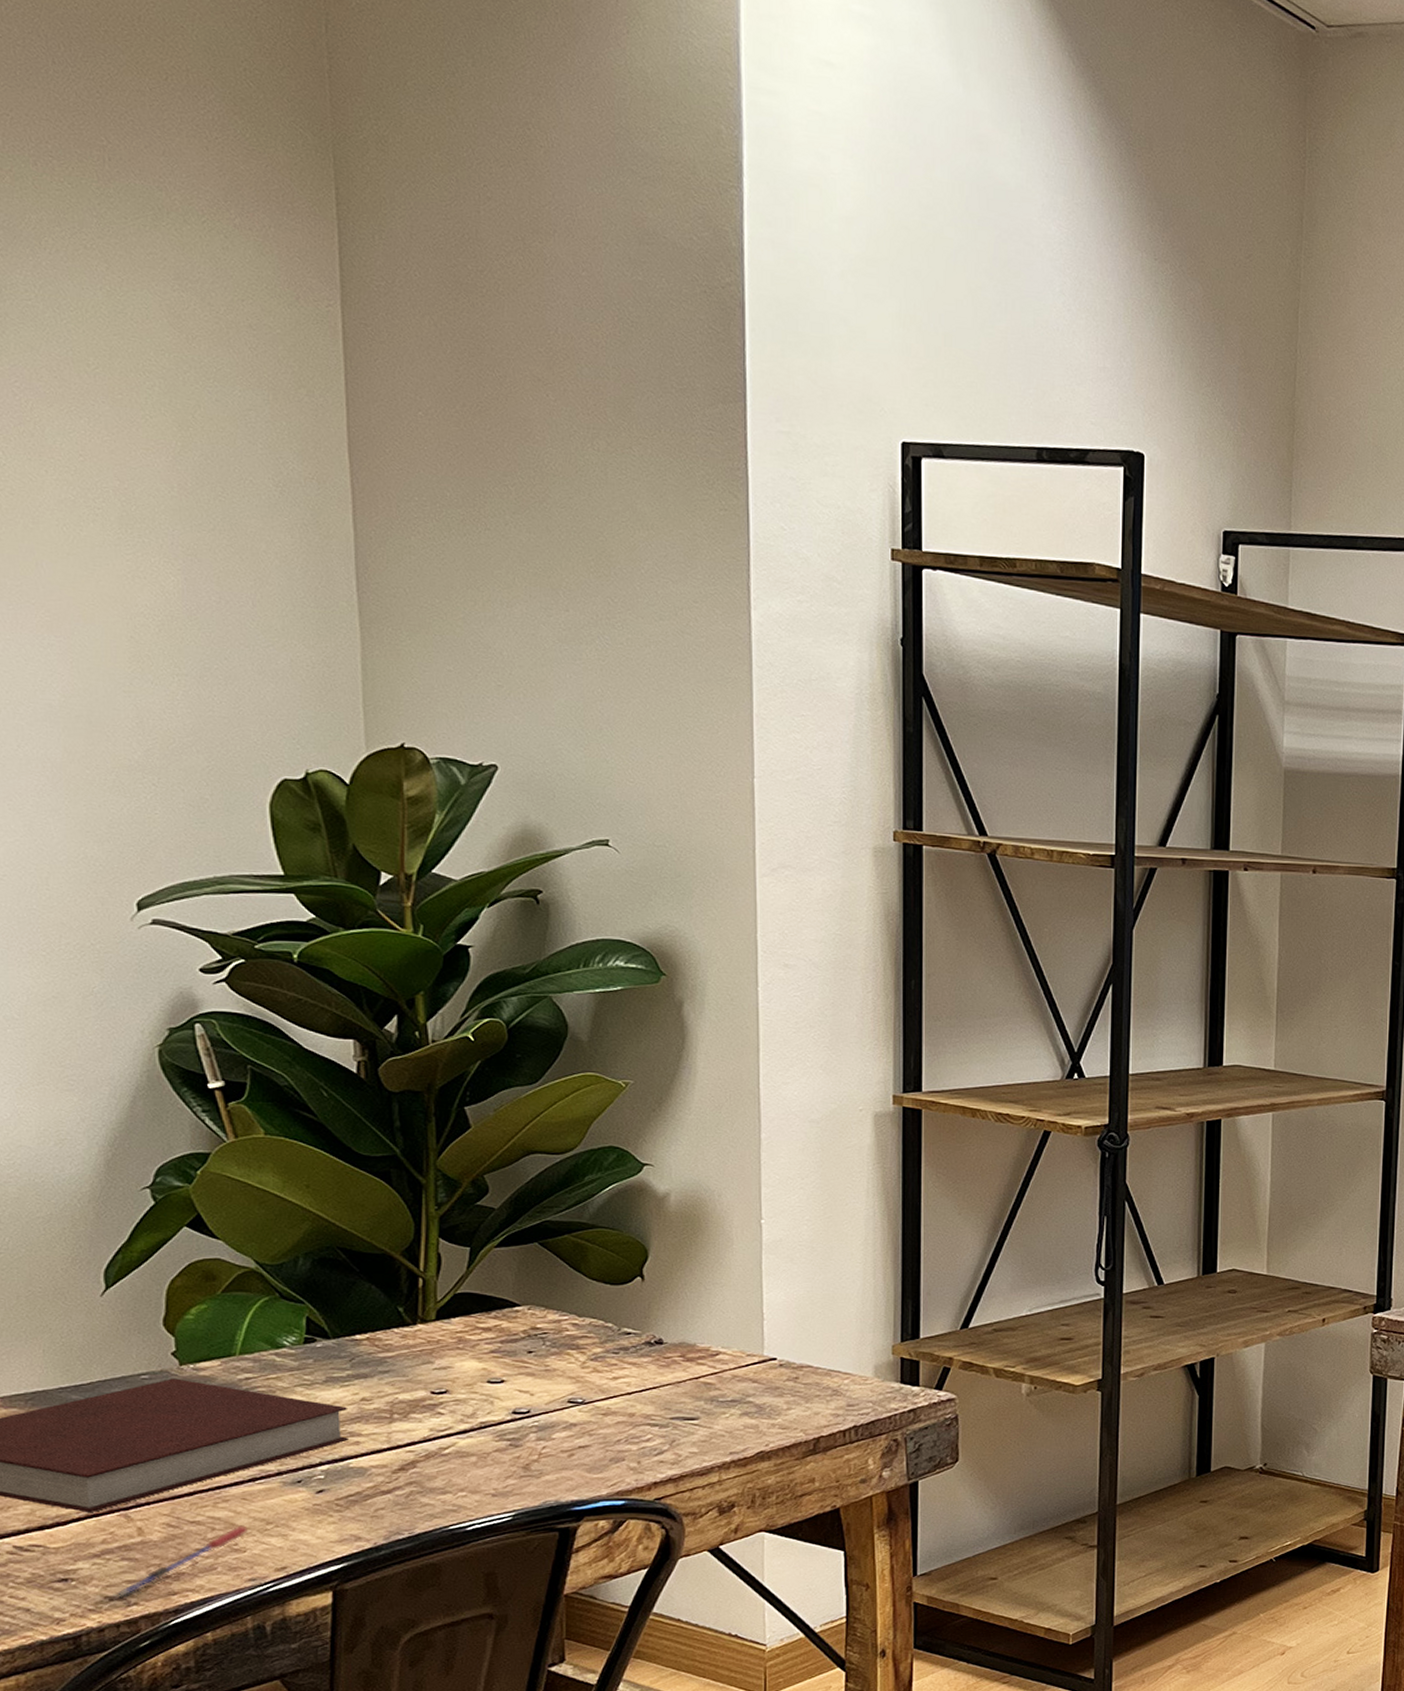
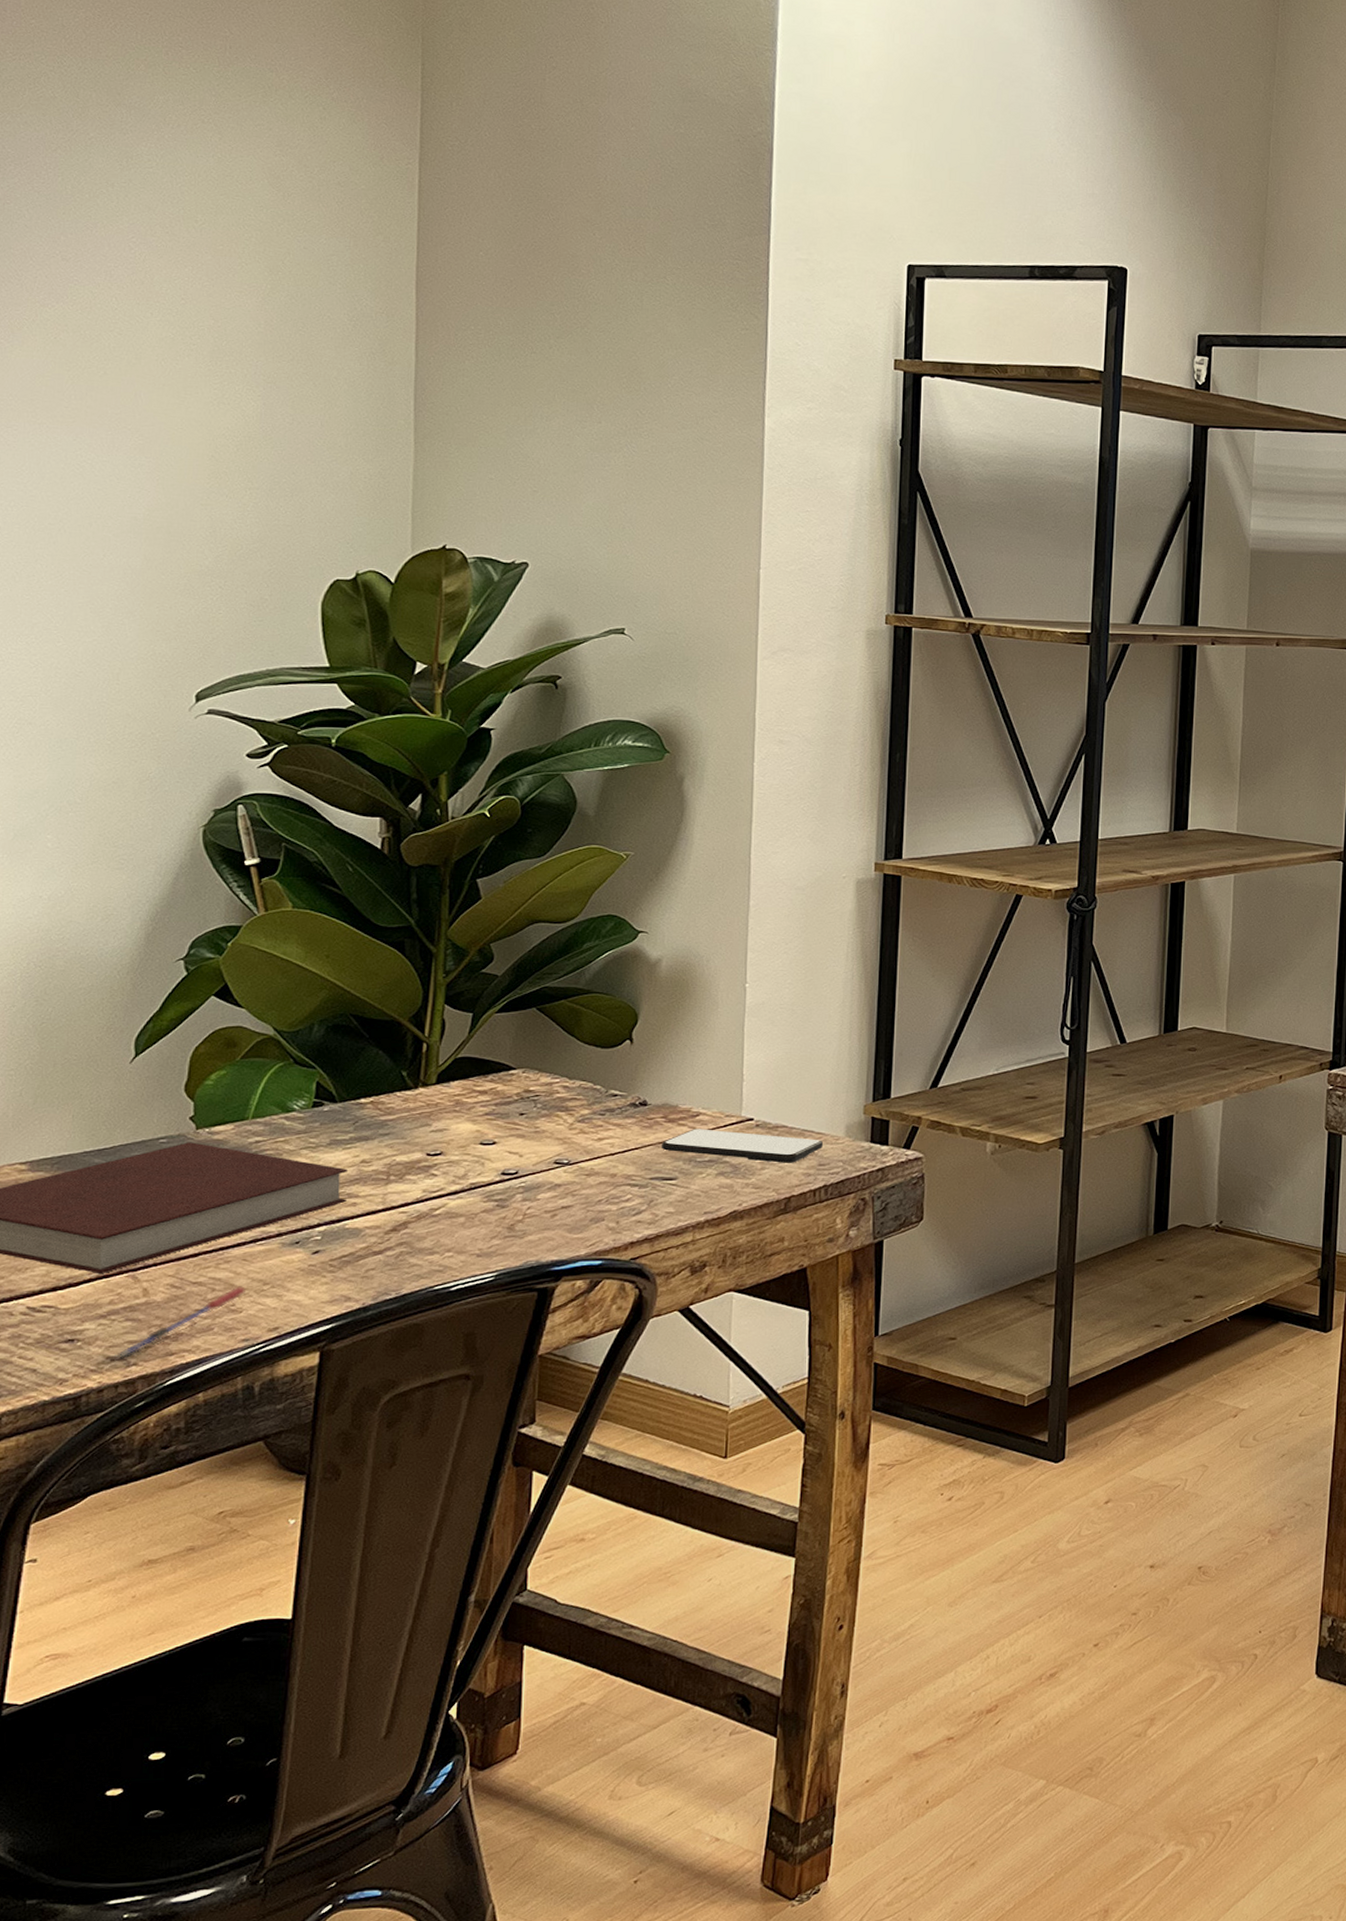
smartphone: none [680,1368,852,1405] -> present [661,1129,824,1164]

